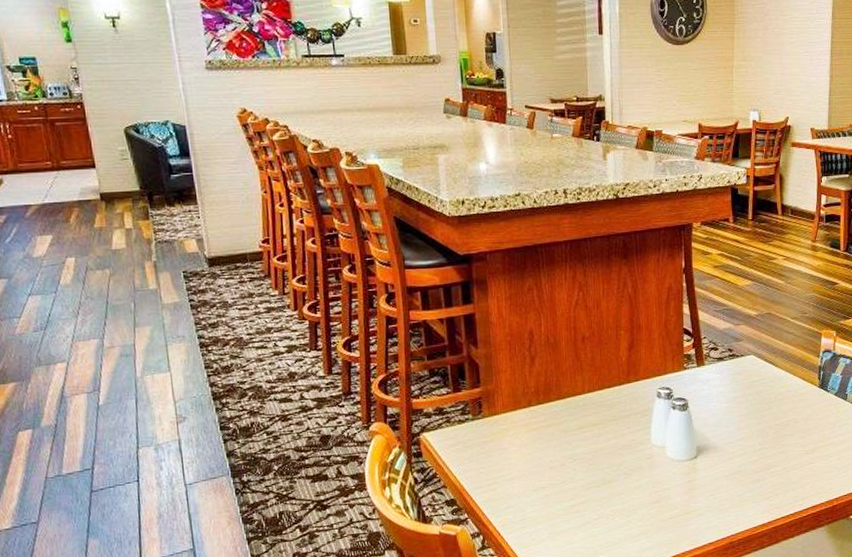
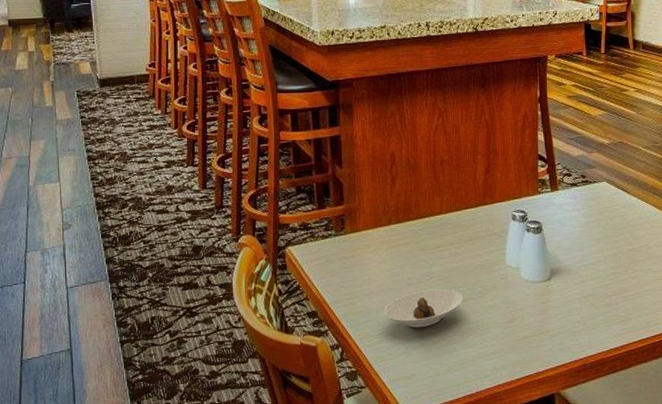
saucer: none [525,471,609,513] -> present [383,288,464,328]

